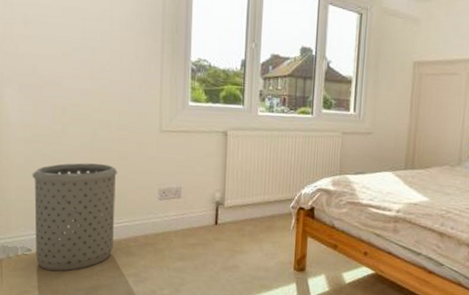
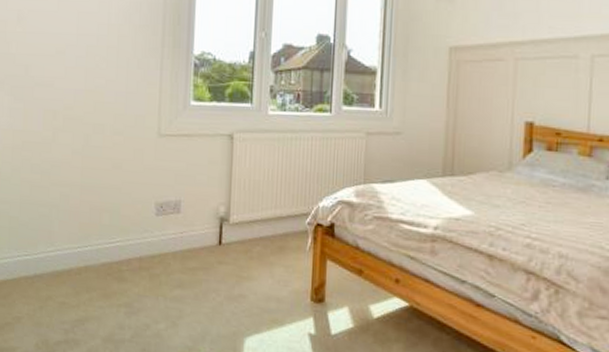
laundry basket: present [32,163,118,271] -> none [19,173,111,300]

